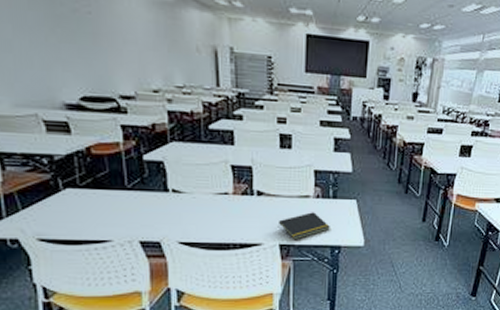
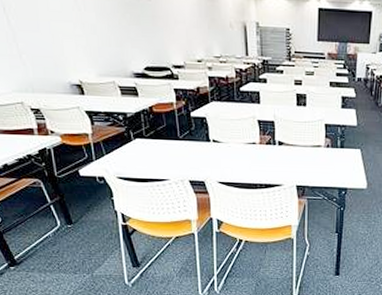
notepad: present [277,212,330,240] -> none [295,159,338,182]

